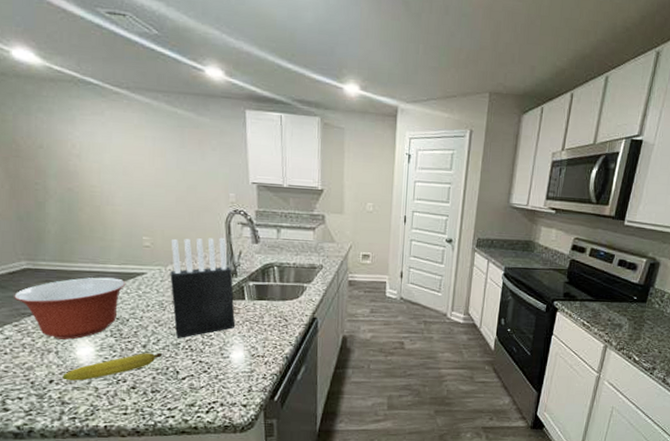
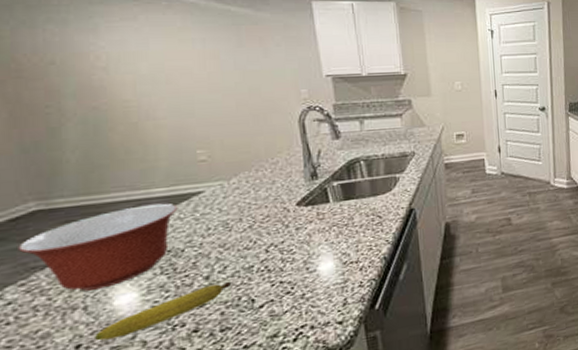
knife block: present [170,237,236,338] -> none [233,138,321,261]

